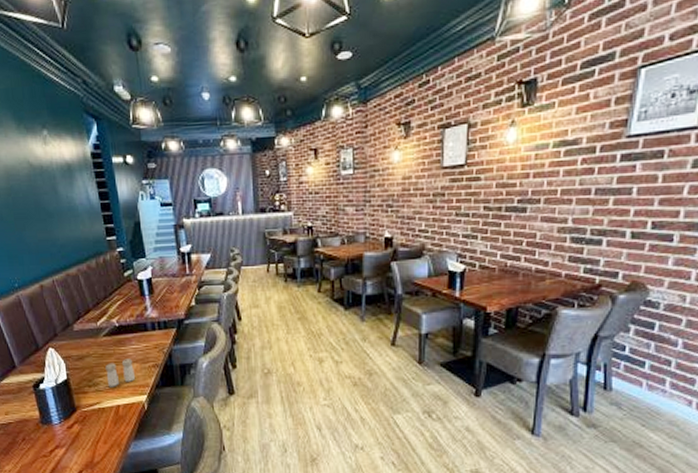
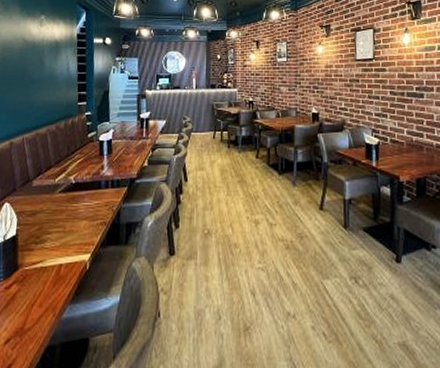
salt and pepper shaker: present [105,358,136,387] -> none [54,215,83,245]

